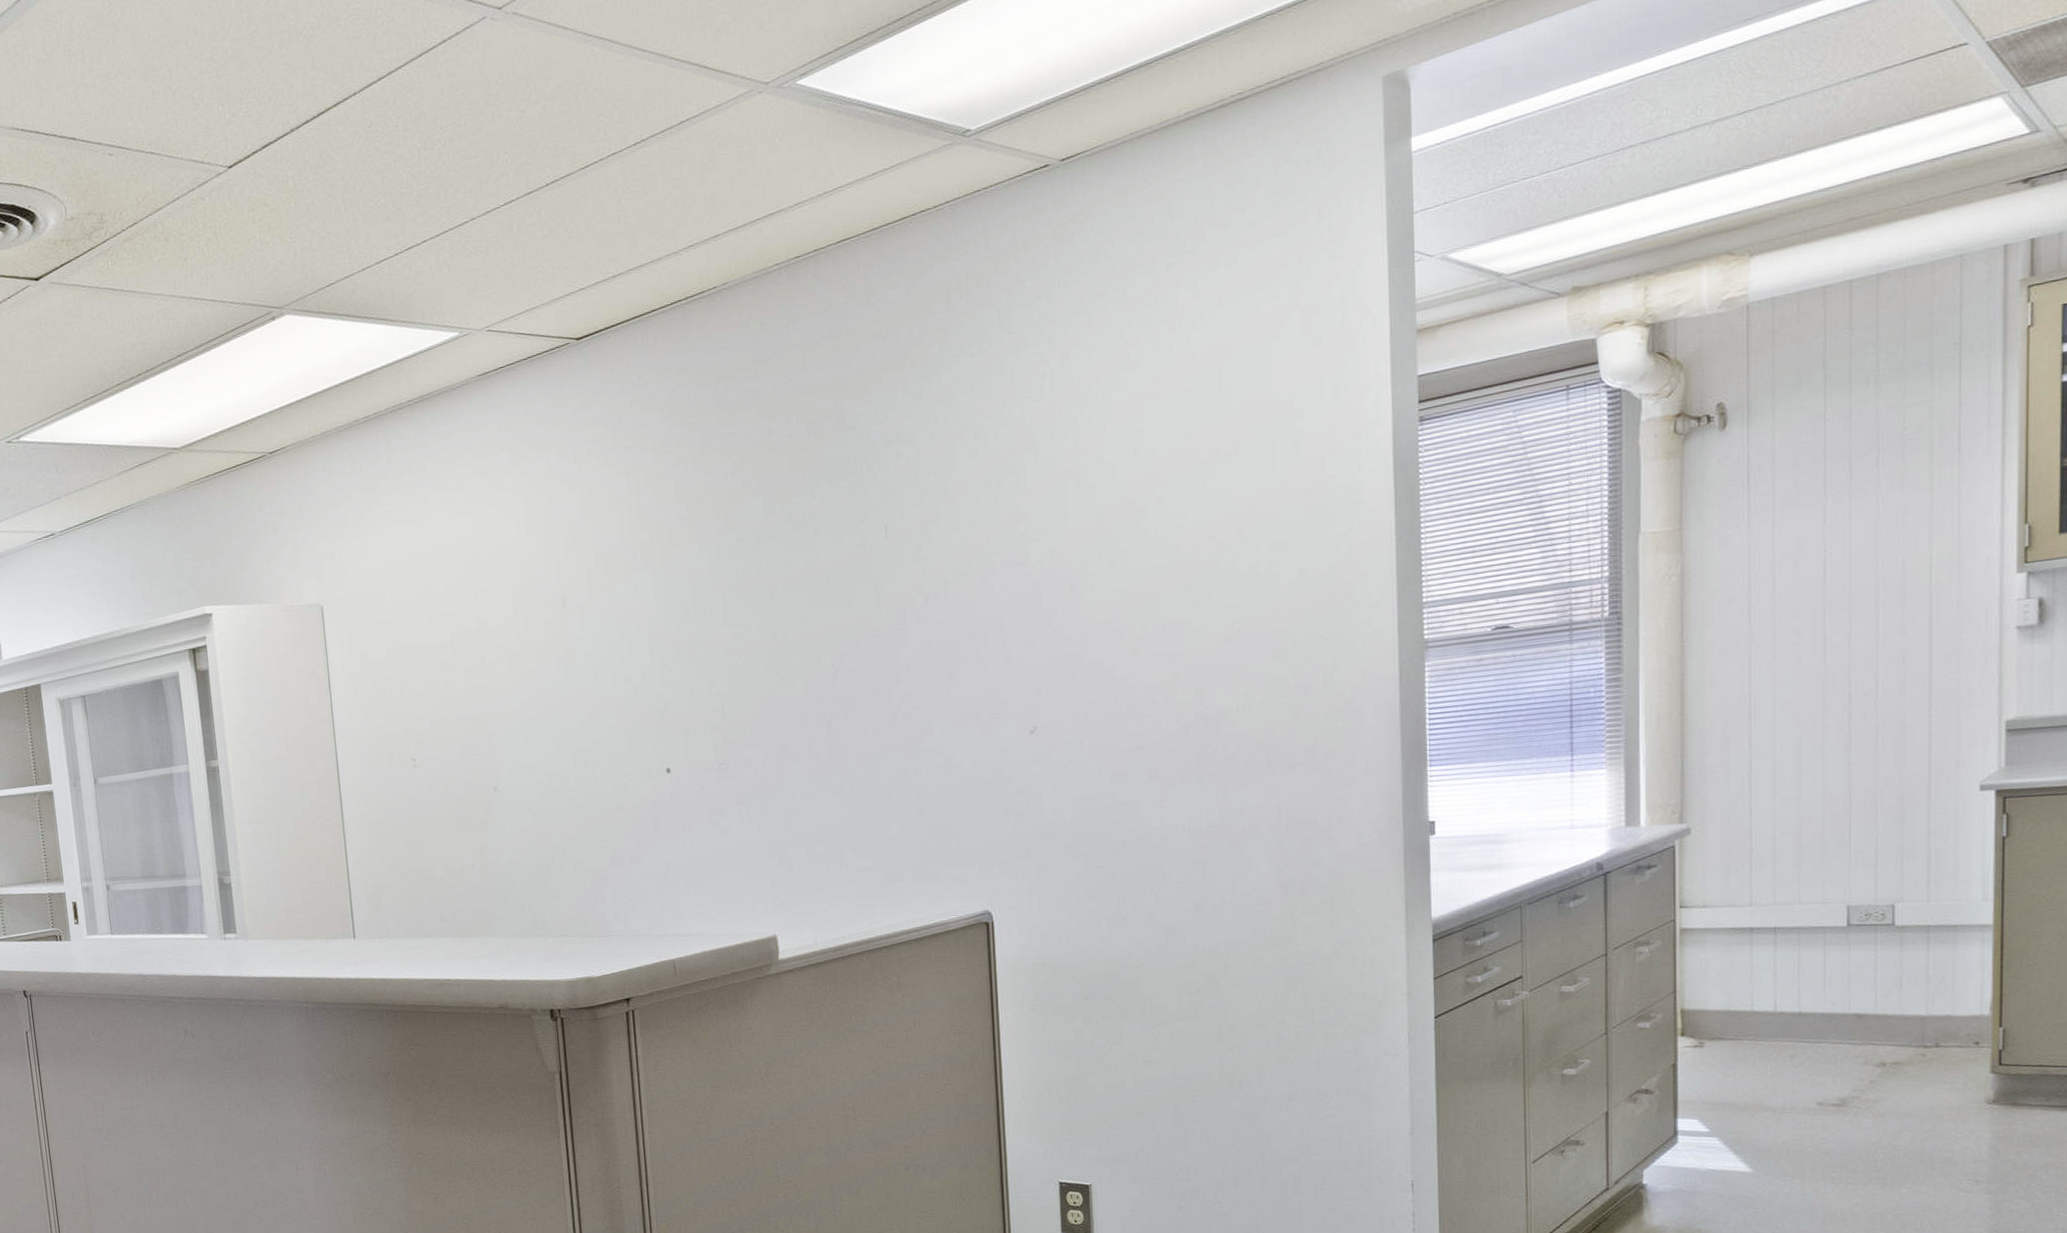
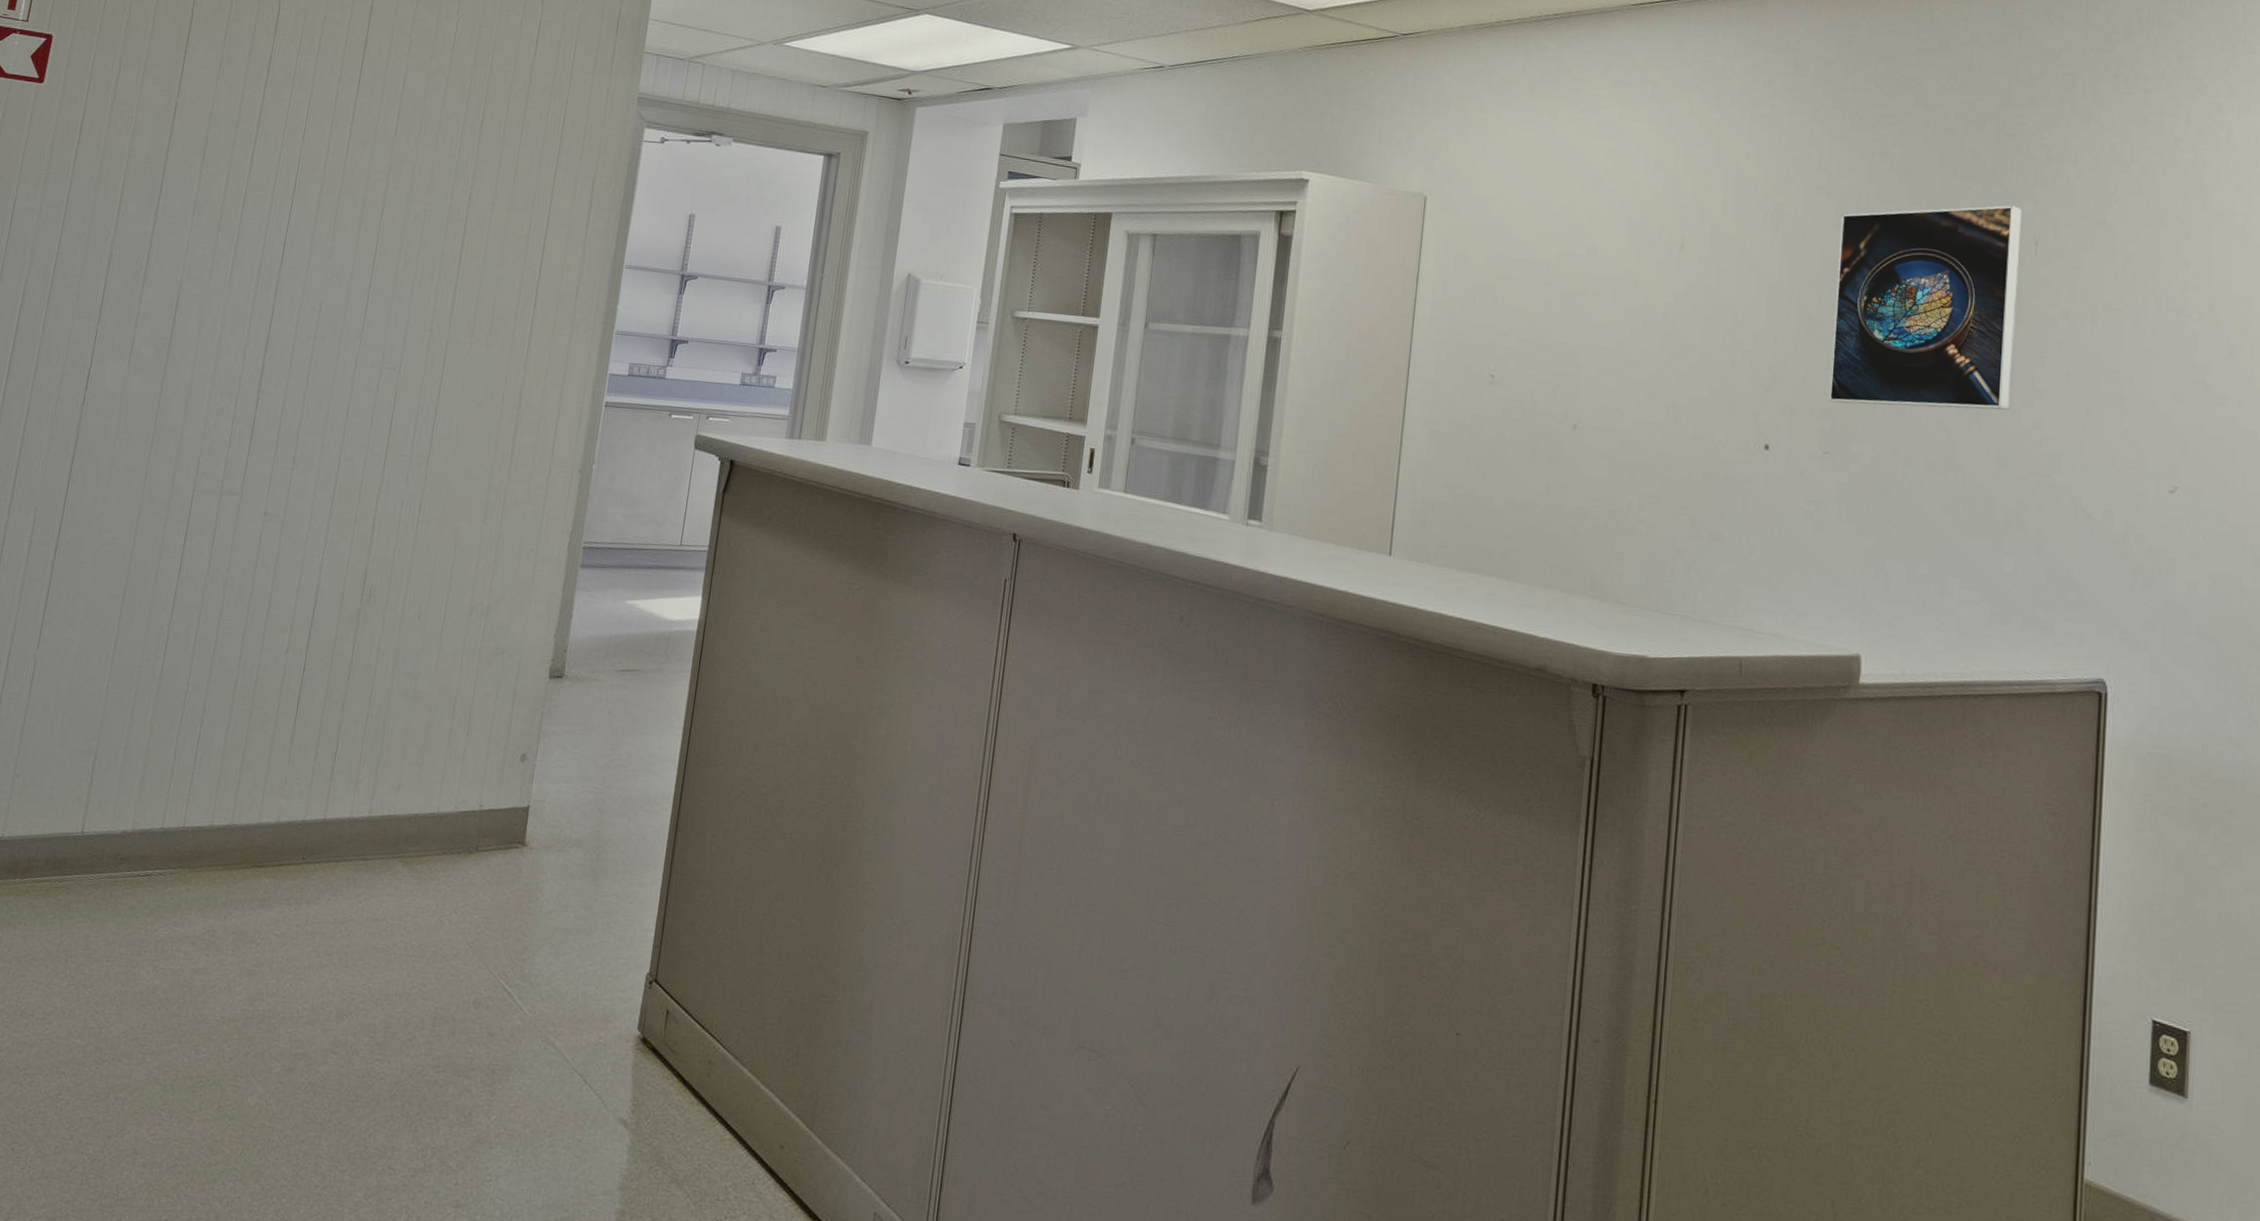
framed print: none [704,495,880,717] -> present [1829,205,2021,410]

